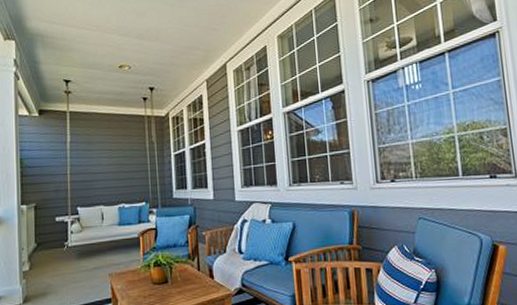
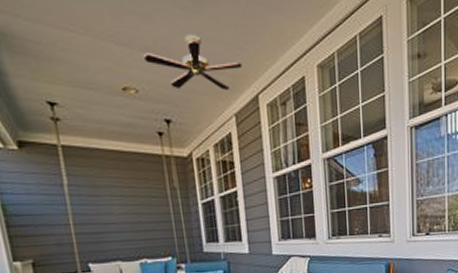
ceiling fan: none [137,23,214,63] -> present [143,34,243,90]

